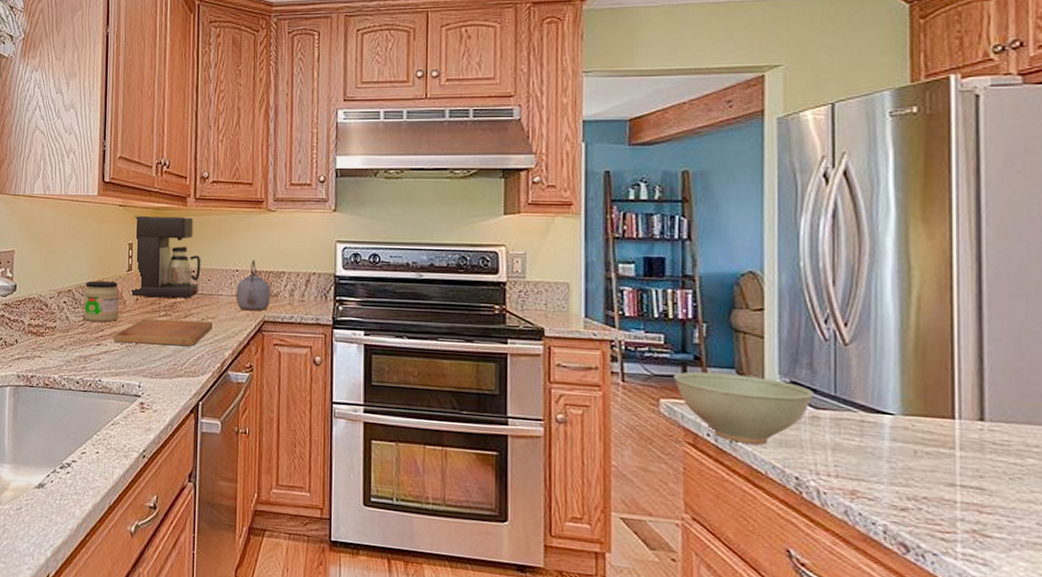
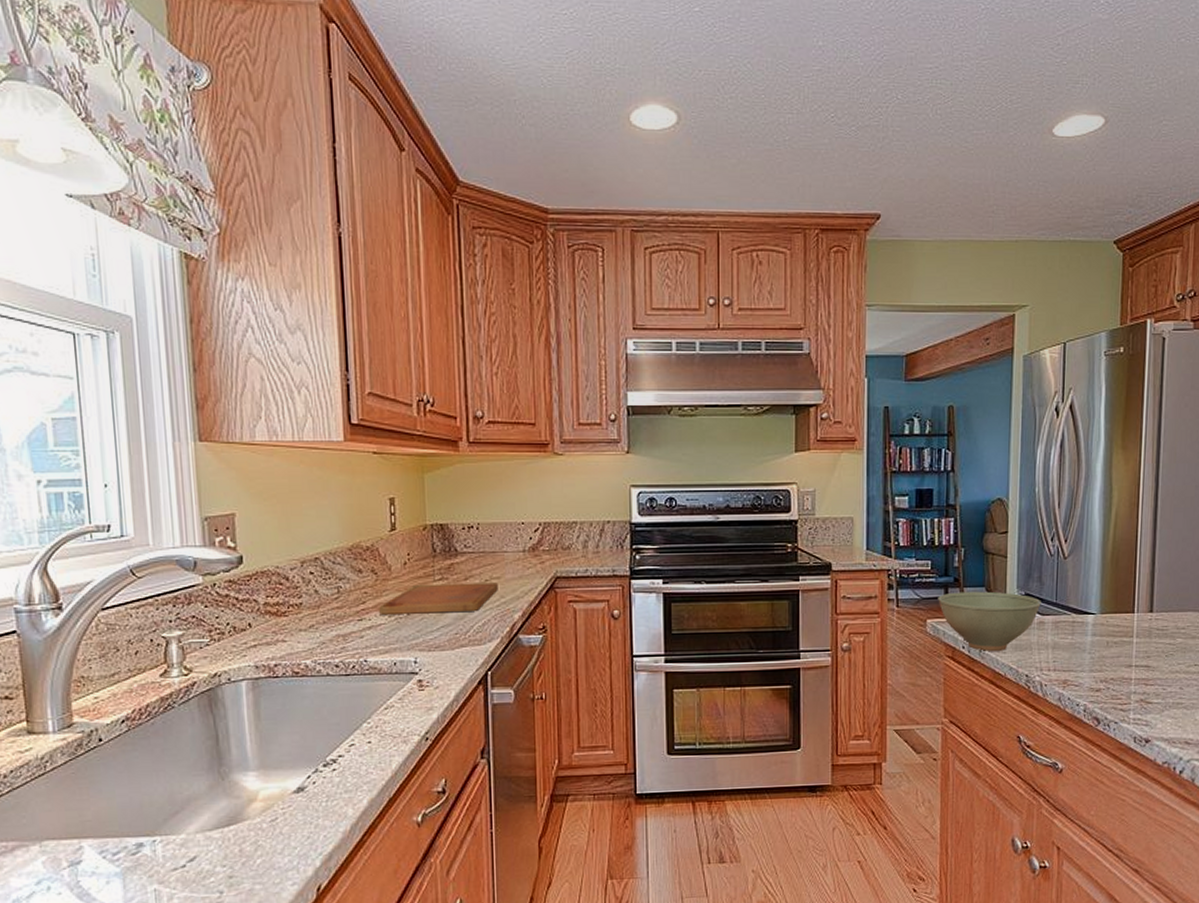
jar: present [83,280,119,322] -> none [336,544,384,593]
coffee maker: present [131,216,201,298] -> none [394,465,481,561]
teakettle: present [236,259,271,311] -> none [522,509,562,567]

